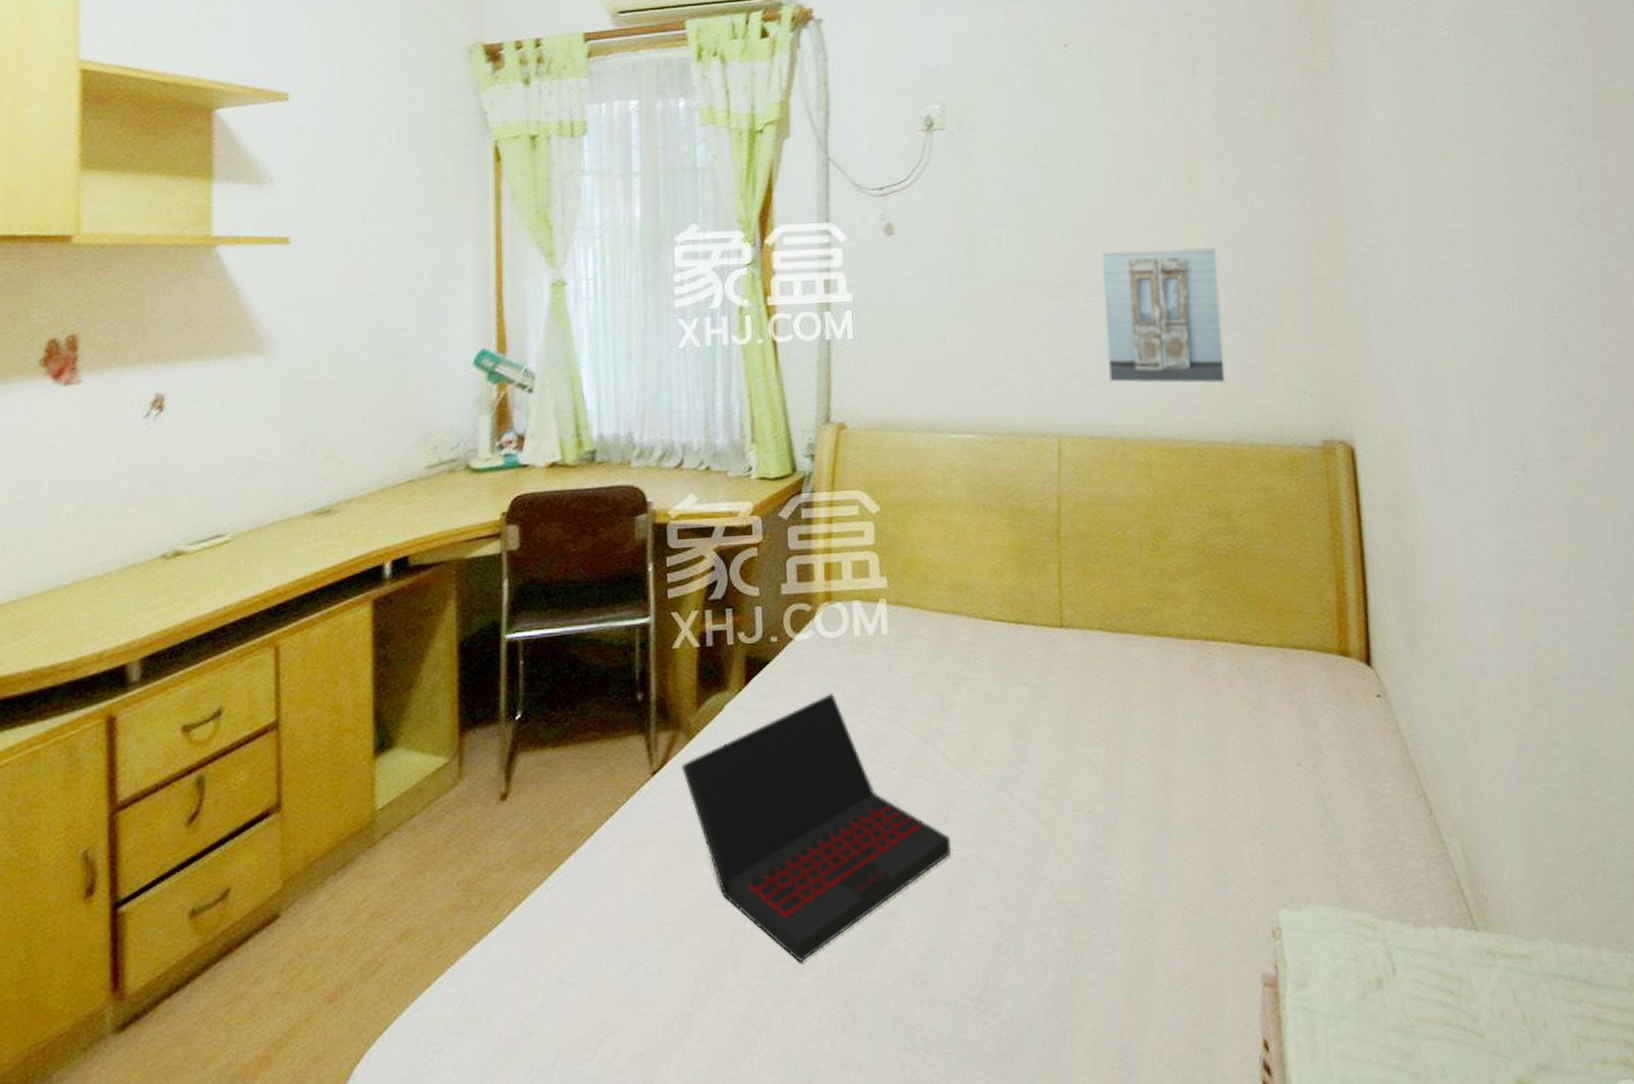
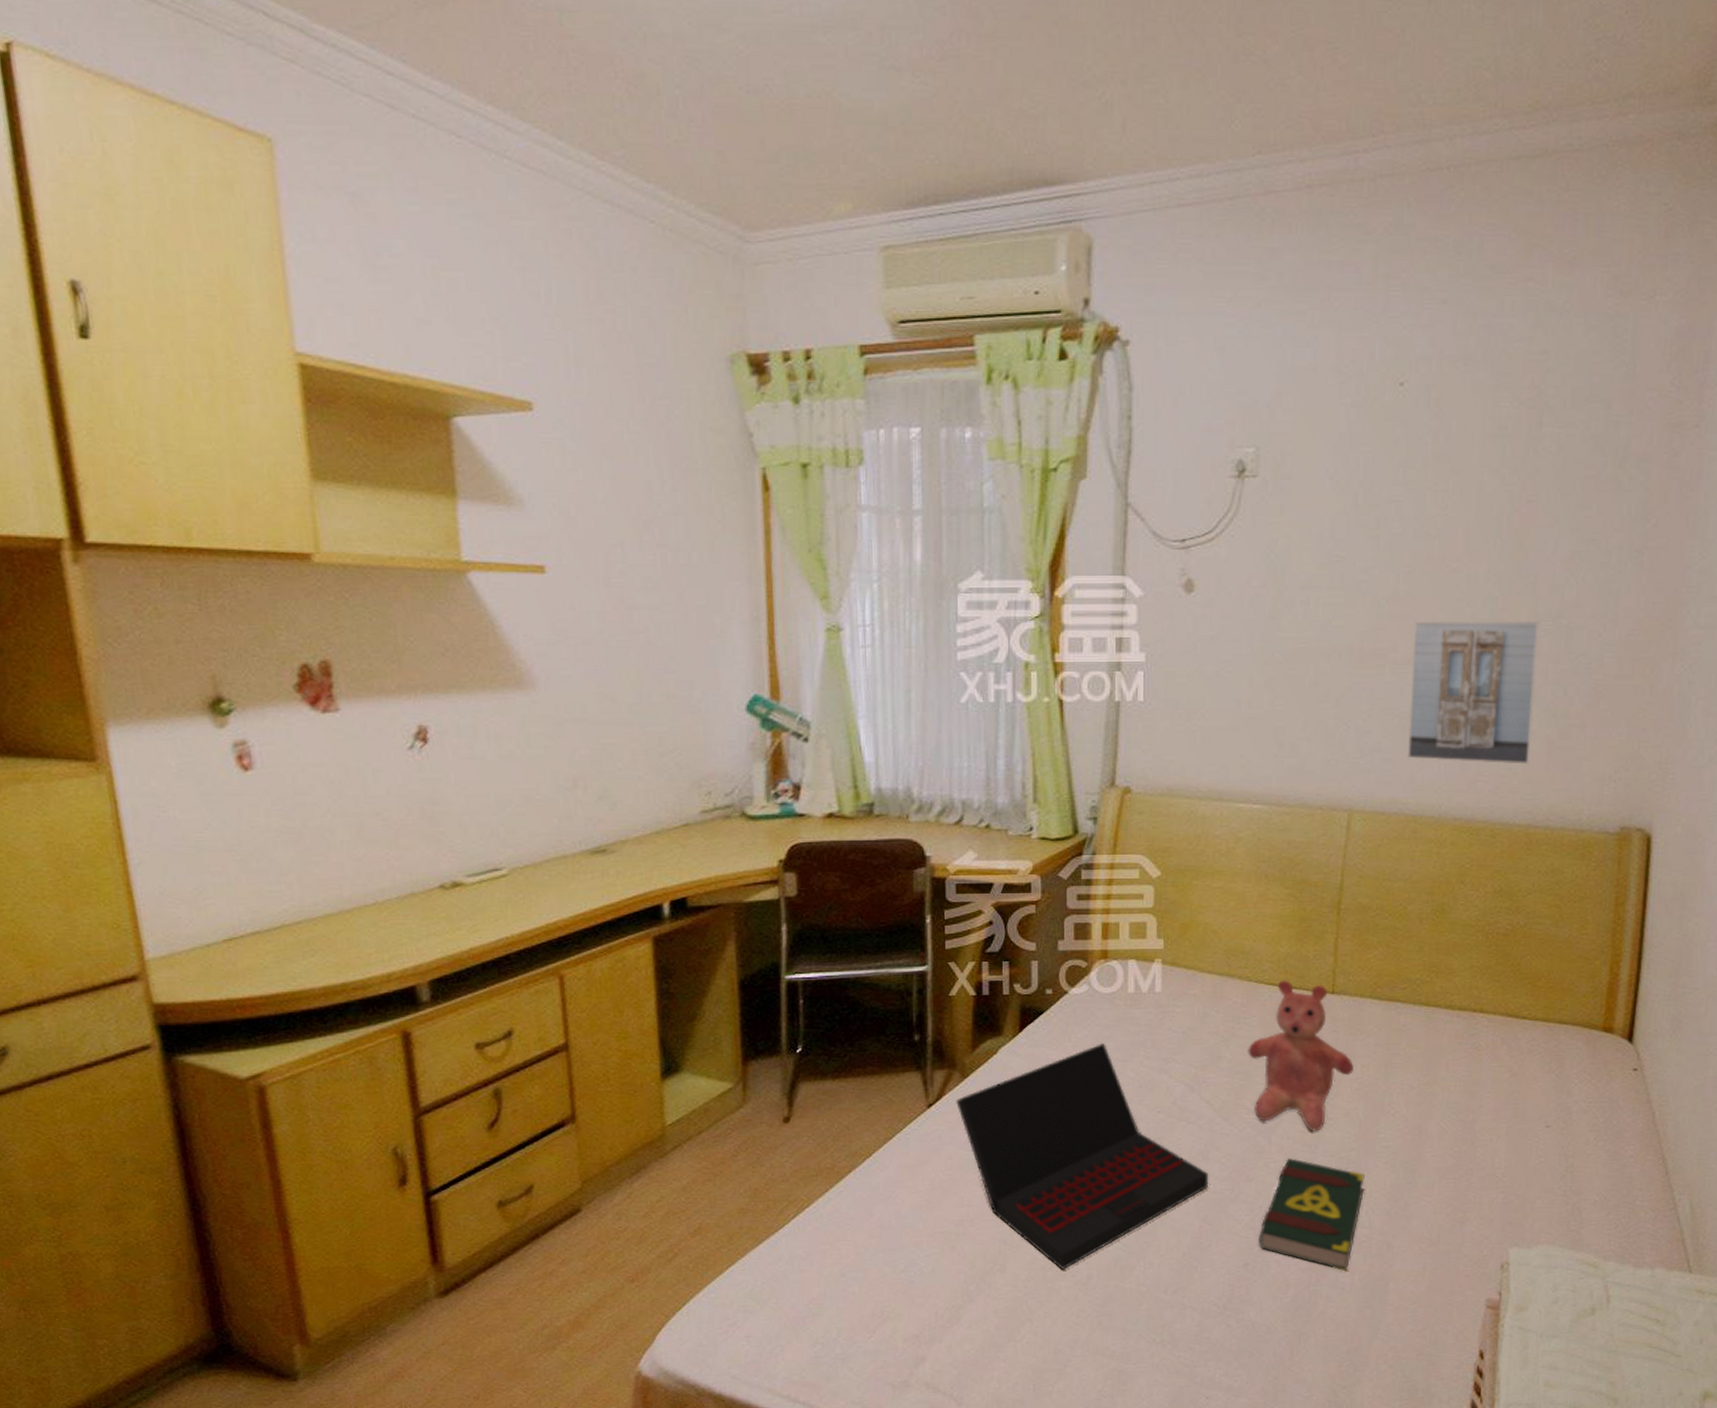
teddy bear: none [980,615,1091,784] -> present [1248,980,1354,1133]
book: none [1009,815,1116,949] -> present [1259,1158,1365,1272]

